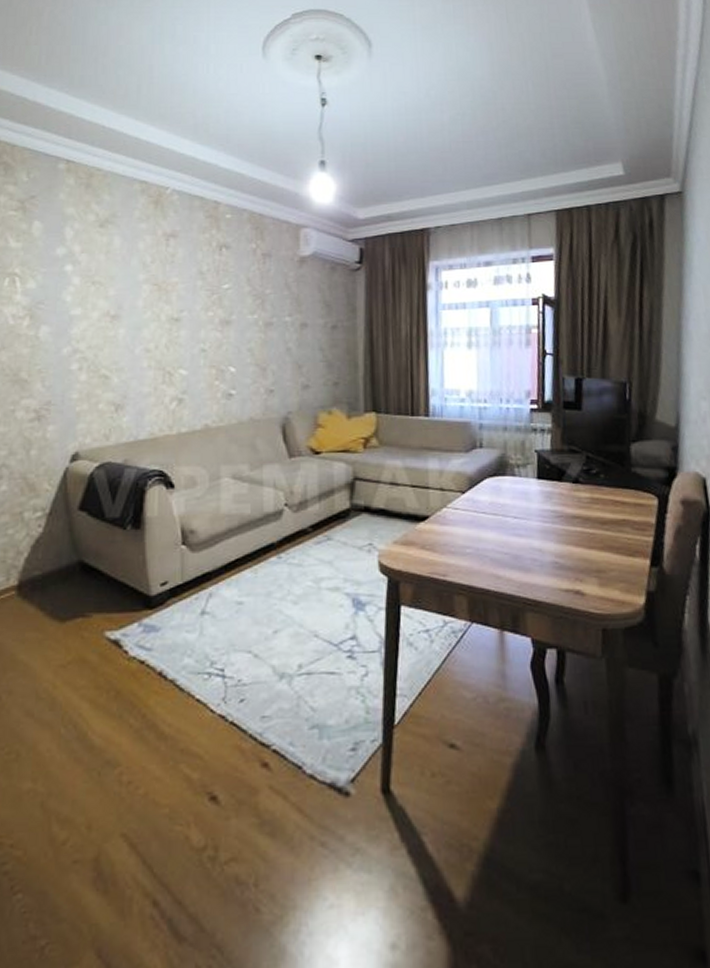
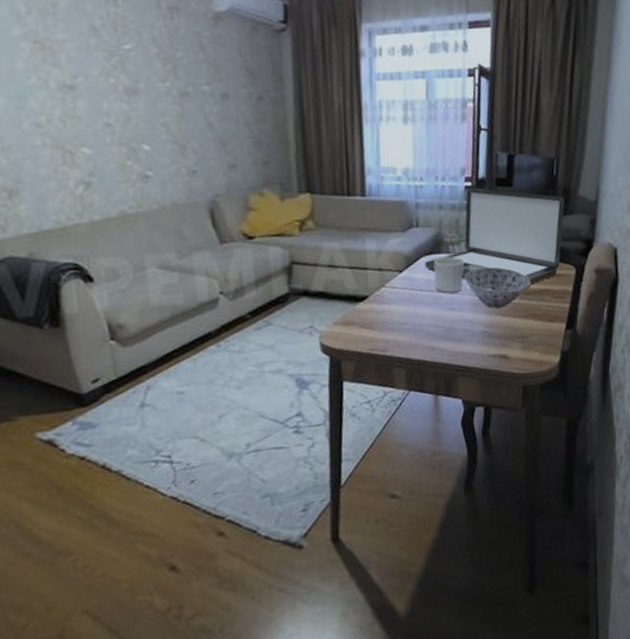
laptop: none [488,411,641,514] -> present [424,188,565,285]
mug: none [498,479,532,517] -> present [433,256,465,293]
bowl: none [531,492,606,538] -> present [464,266,531,309]

